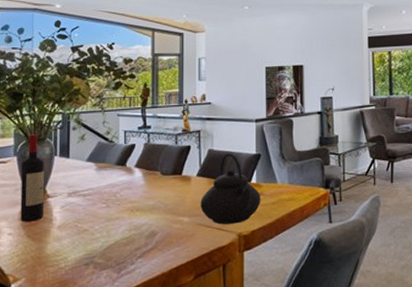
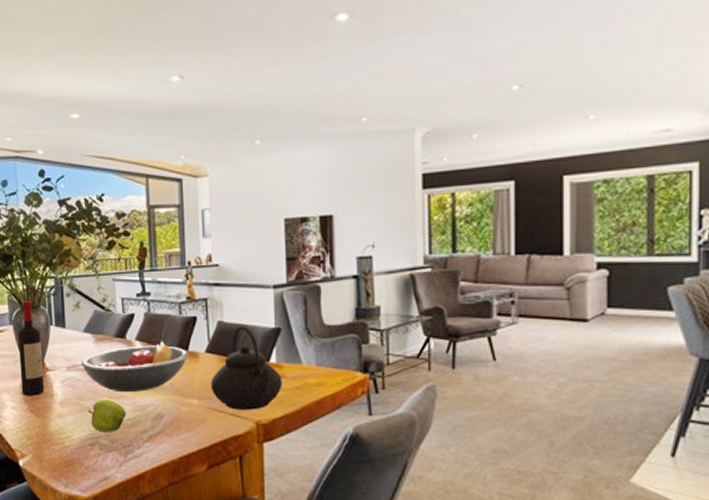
fruit bowl: none [81,167,182,215] -> present [80,341,189,393]
apple: none [86,220,122,252] -> present [88,398,126,432]

